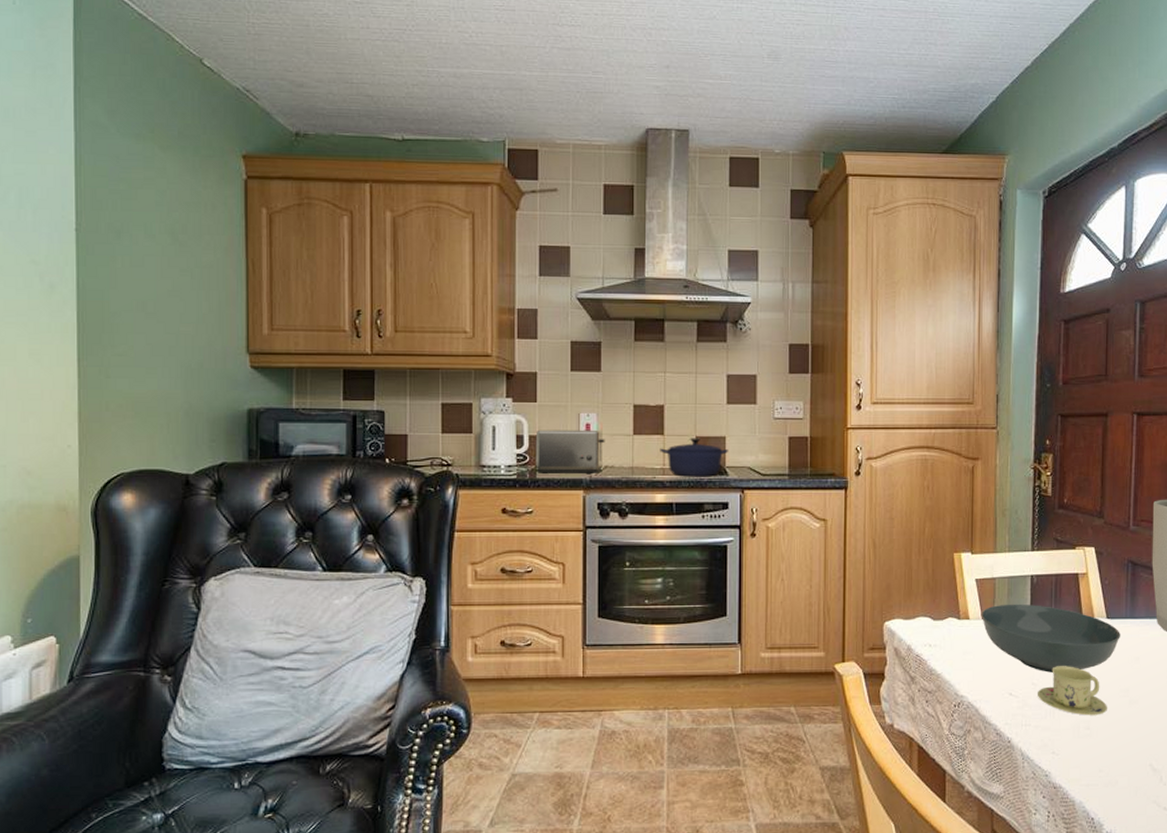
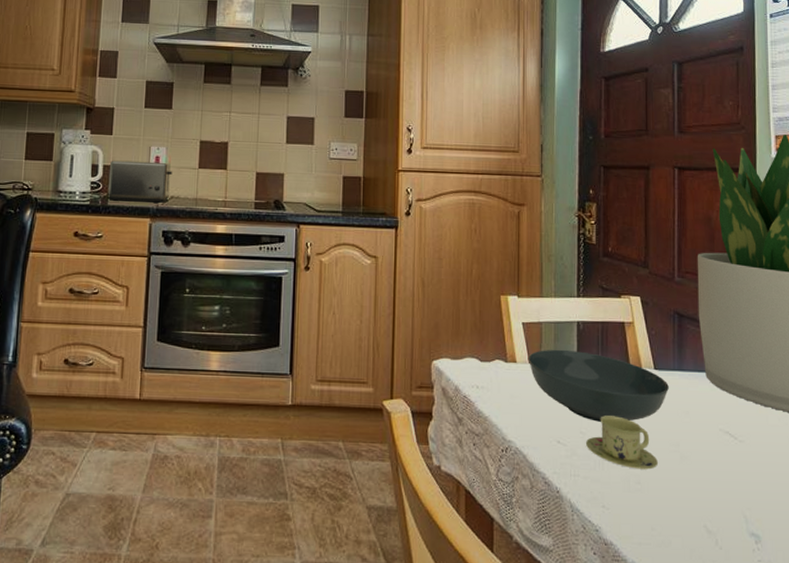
cooking pot: present [660,438,728,478] -> none [222,173,286,212]

